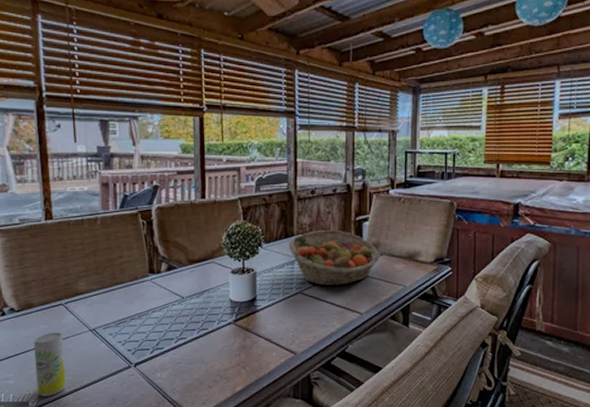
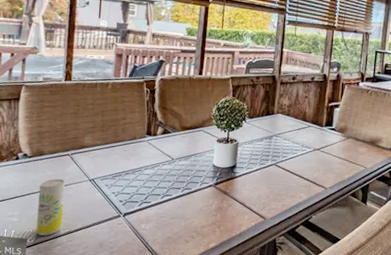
fruit basket: present [288,229,380,286] -> none [268,111,347,162]

